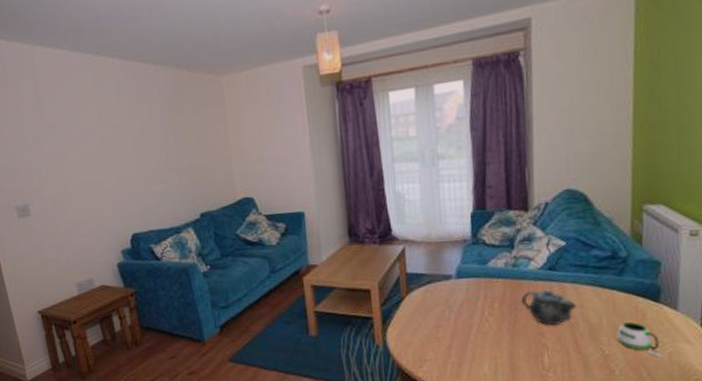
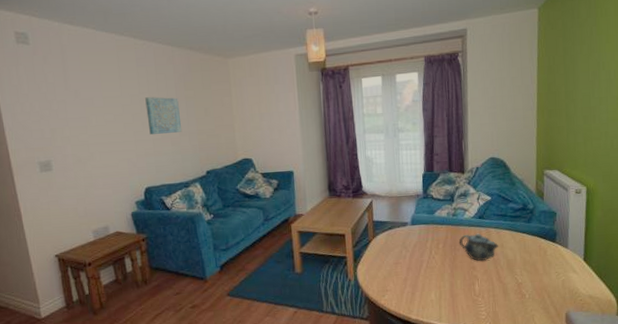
wall art: none [127,126,171,172] -> present [145,97,182,134]
mug: present [617,321,663,357] -> none [527,257,558,284]

